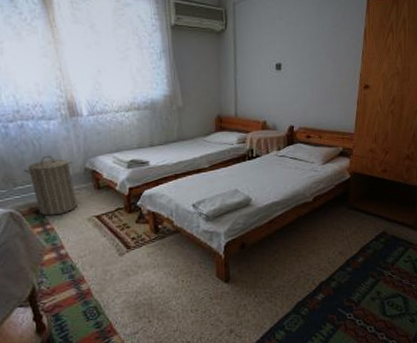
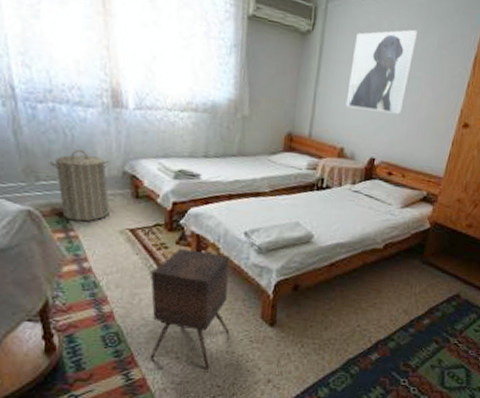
side table: none [118,226,191,328] -> present [150,249,230,369]
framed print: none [262,15,314,87] -> present [346,29,418,115]

